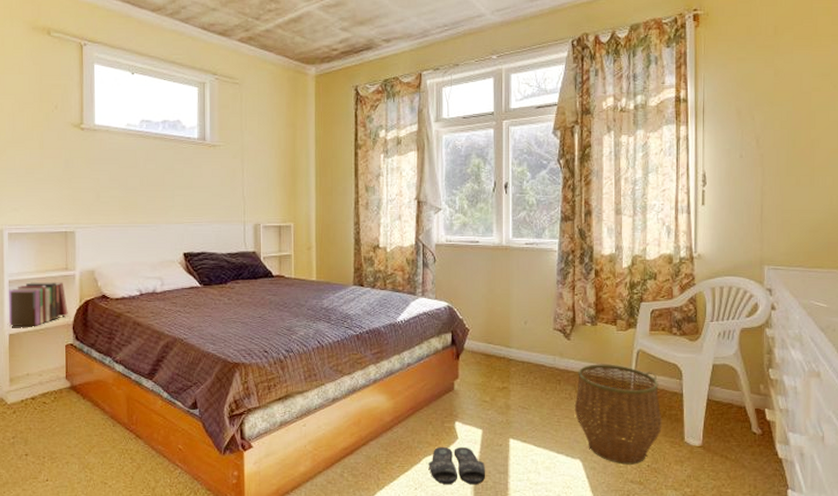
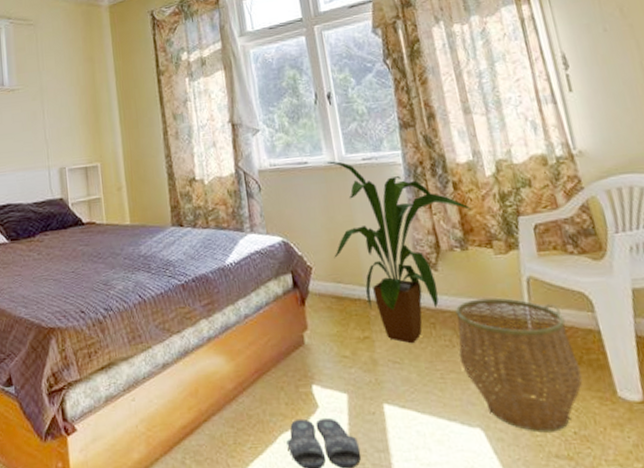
house plant: none [489,242,605,395] -> present [326,161,470,344]

